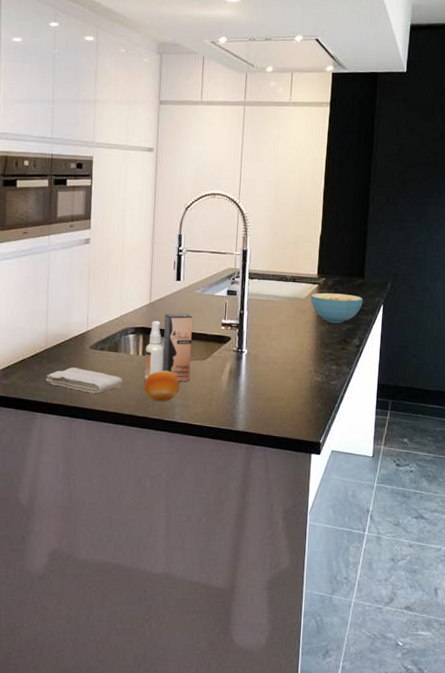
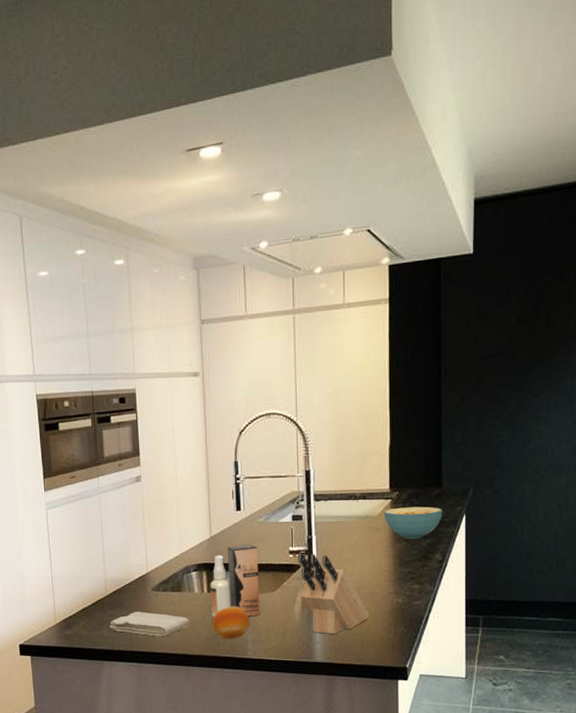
knife block: none [228,325,290,406] -> present [298,552,370,635]

